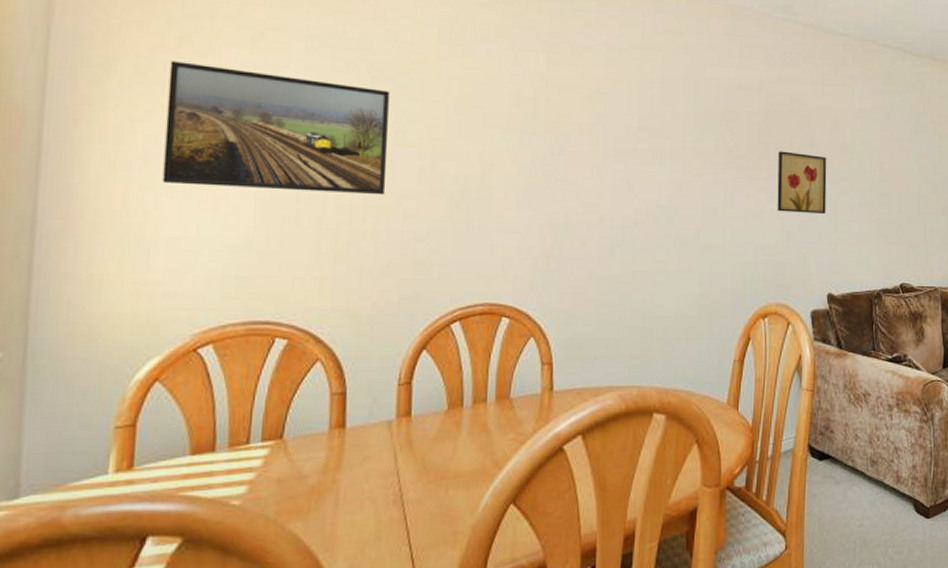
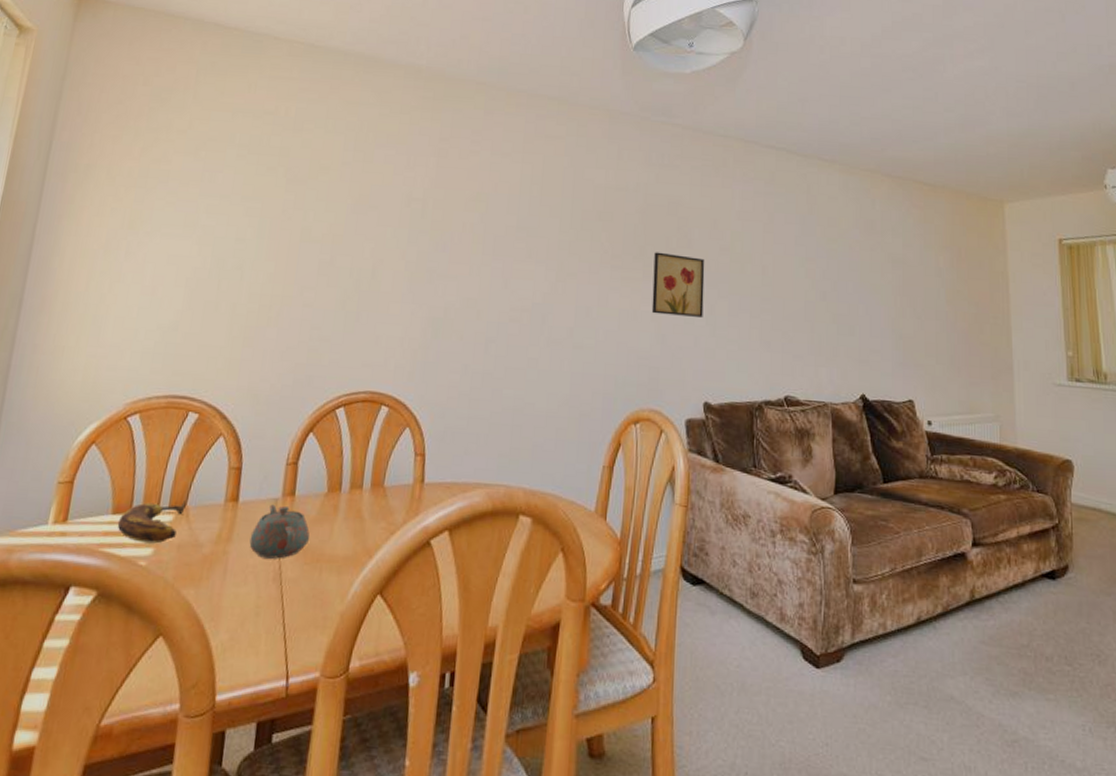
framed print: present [162,61,389,196] -> none [117,167,300,286]
banana: none [199,433,283,481] -> present [117,501,186,544]
teapot: none [362,427,432,482] -> present [249,504,310,559]

